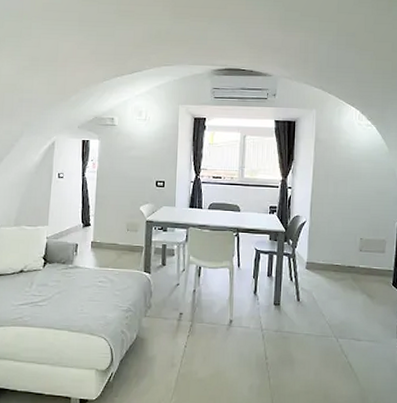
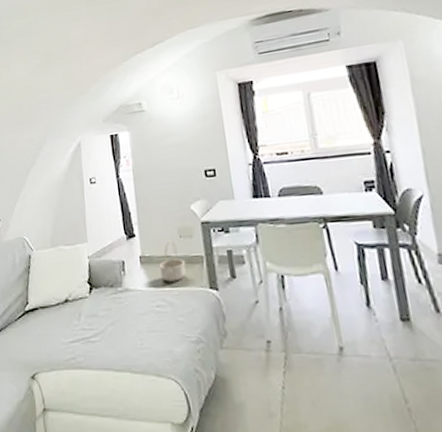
basket: none [106,232,128,264] -> present [159,240,186,282]

